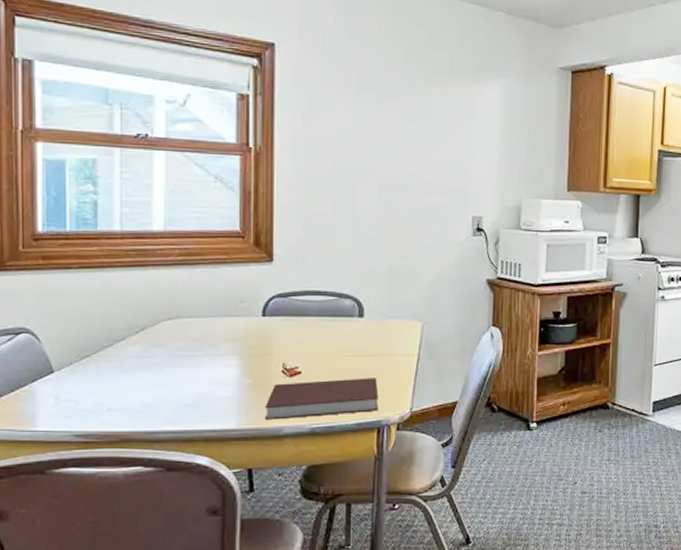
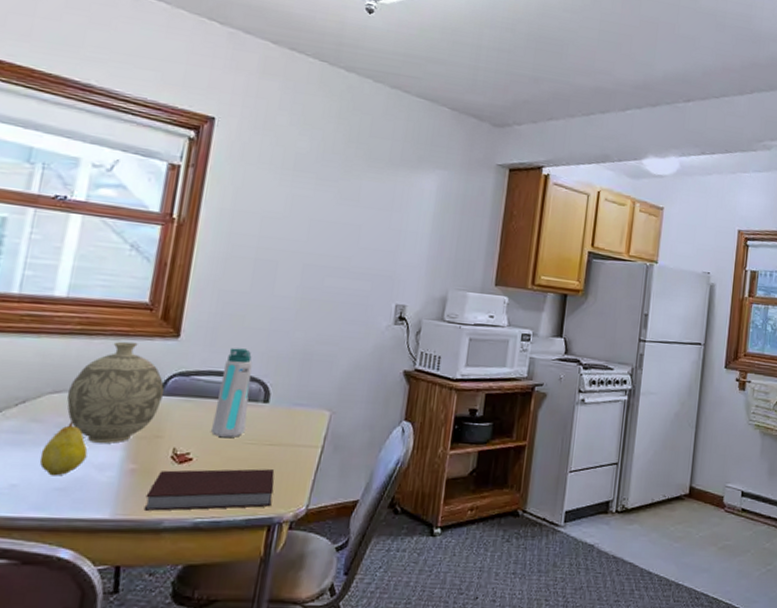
fruit: none [166,344,207,394] -> present [39,420,88,476]
decorative vase: none [180,268,267,362] -> present [66,341,164,444]
water bottle: none [315,268,346,352] -> present [211,348,253,438]

